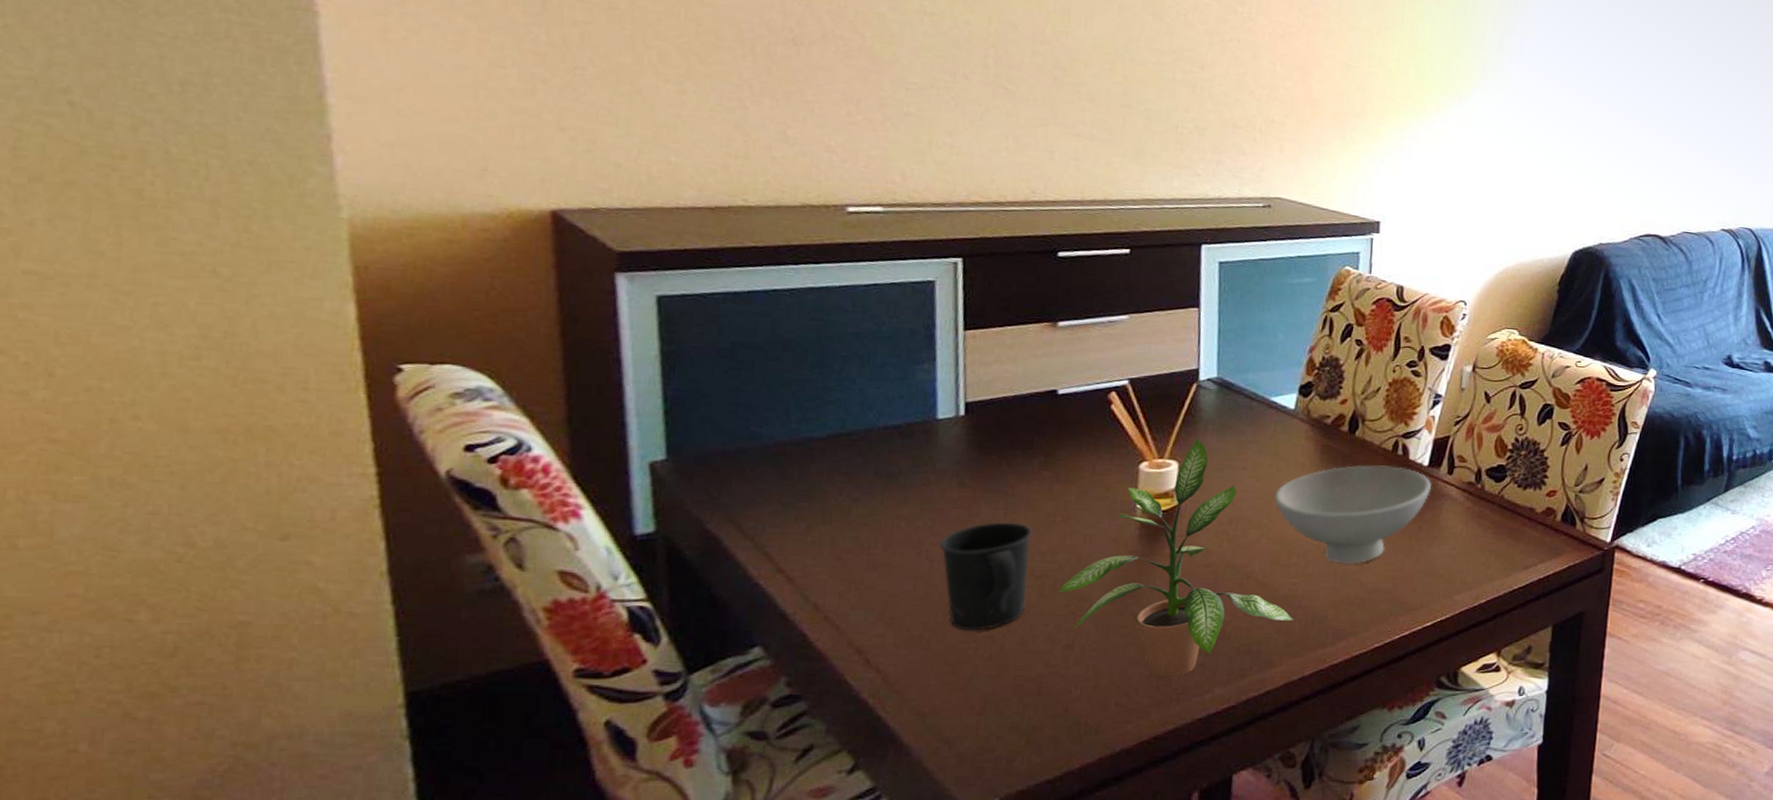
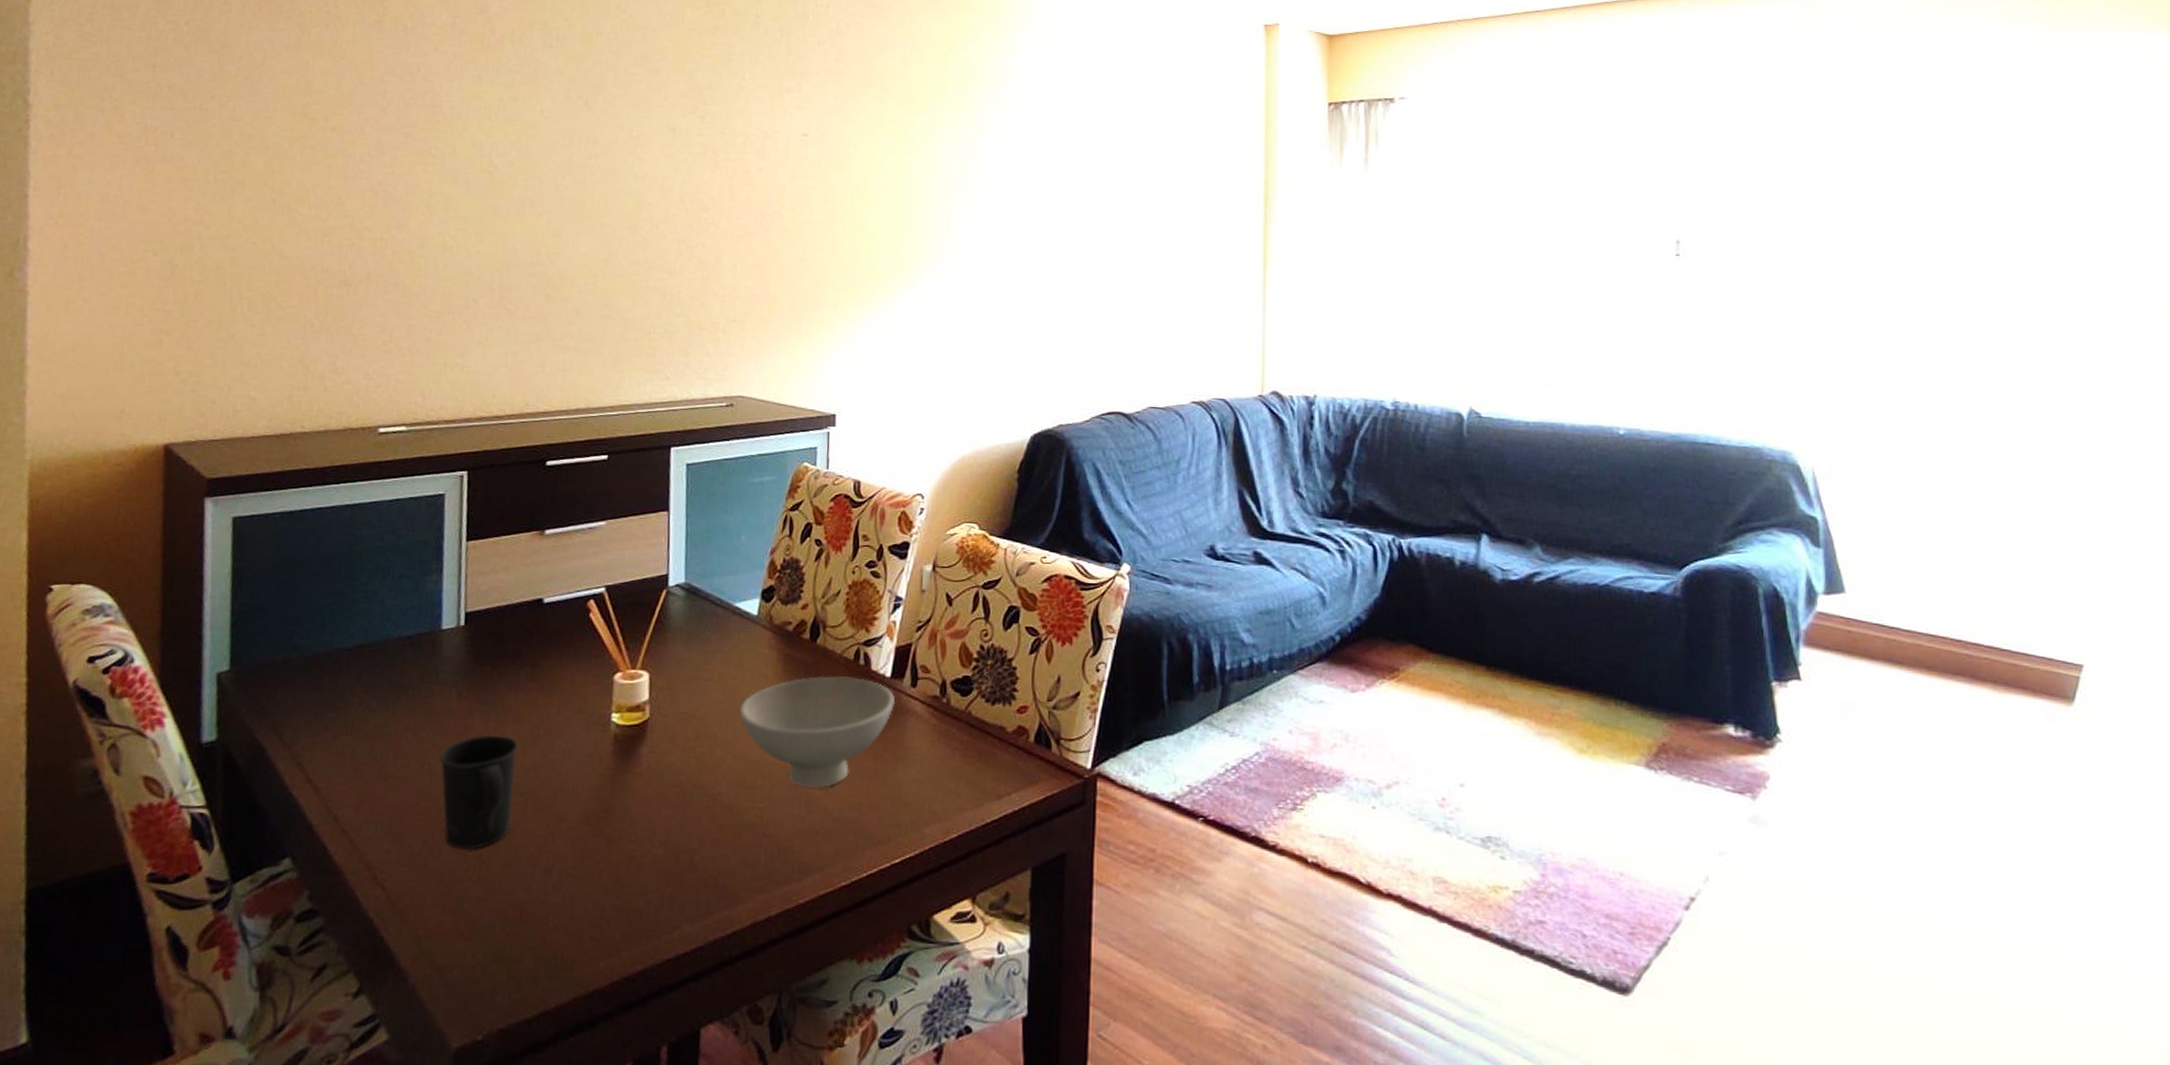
potted plant: present [1057,438,1294,679] -> none [539,647,760,912]

